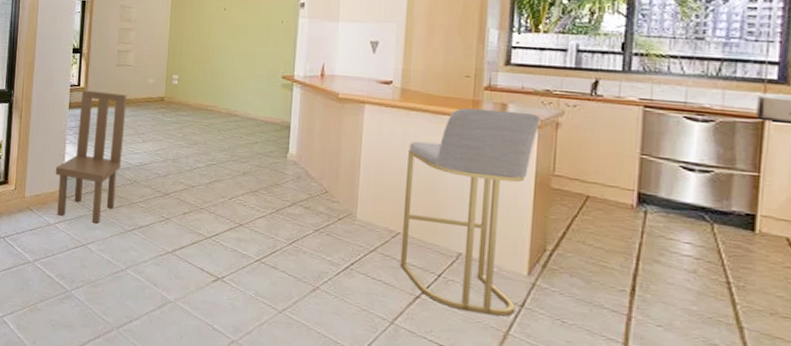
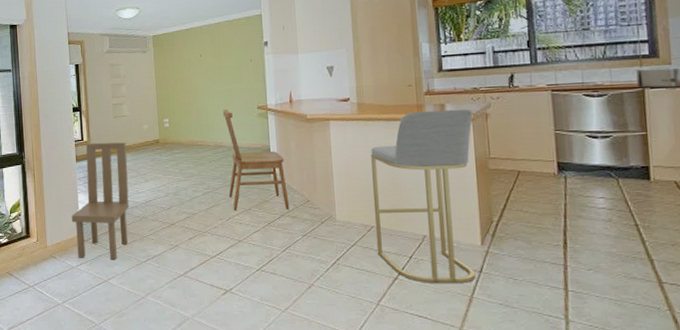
dining chair: none [234,73,305,198] -> present [222,109,290,211]

